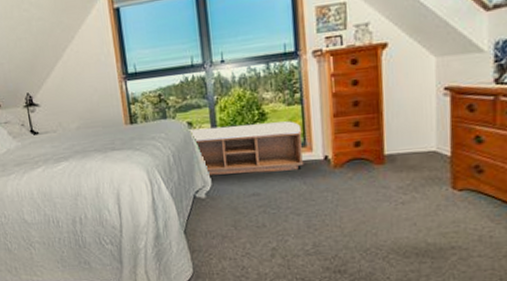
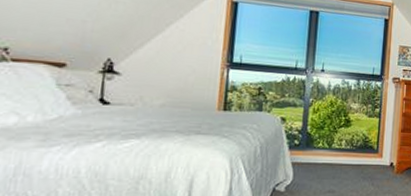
bench: present [188,121,304,176] -> none [280,124,377,172]

